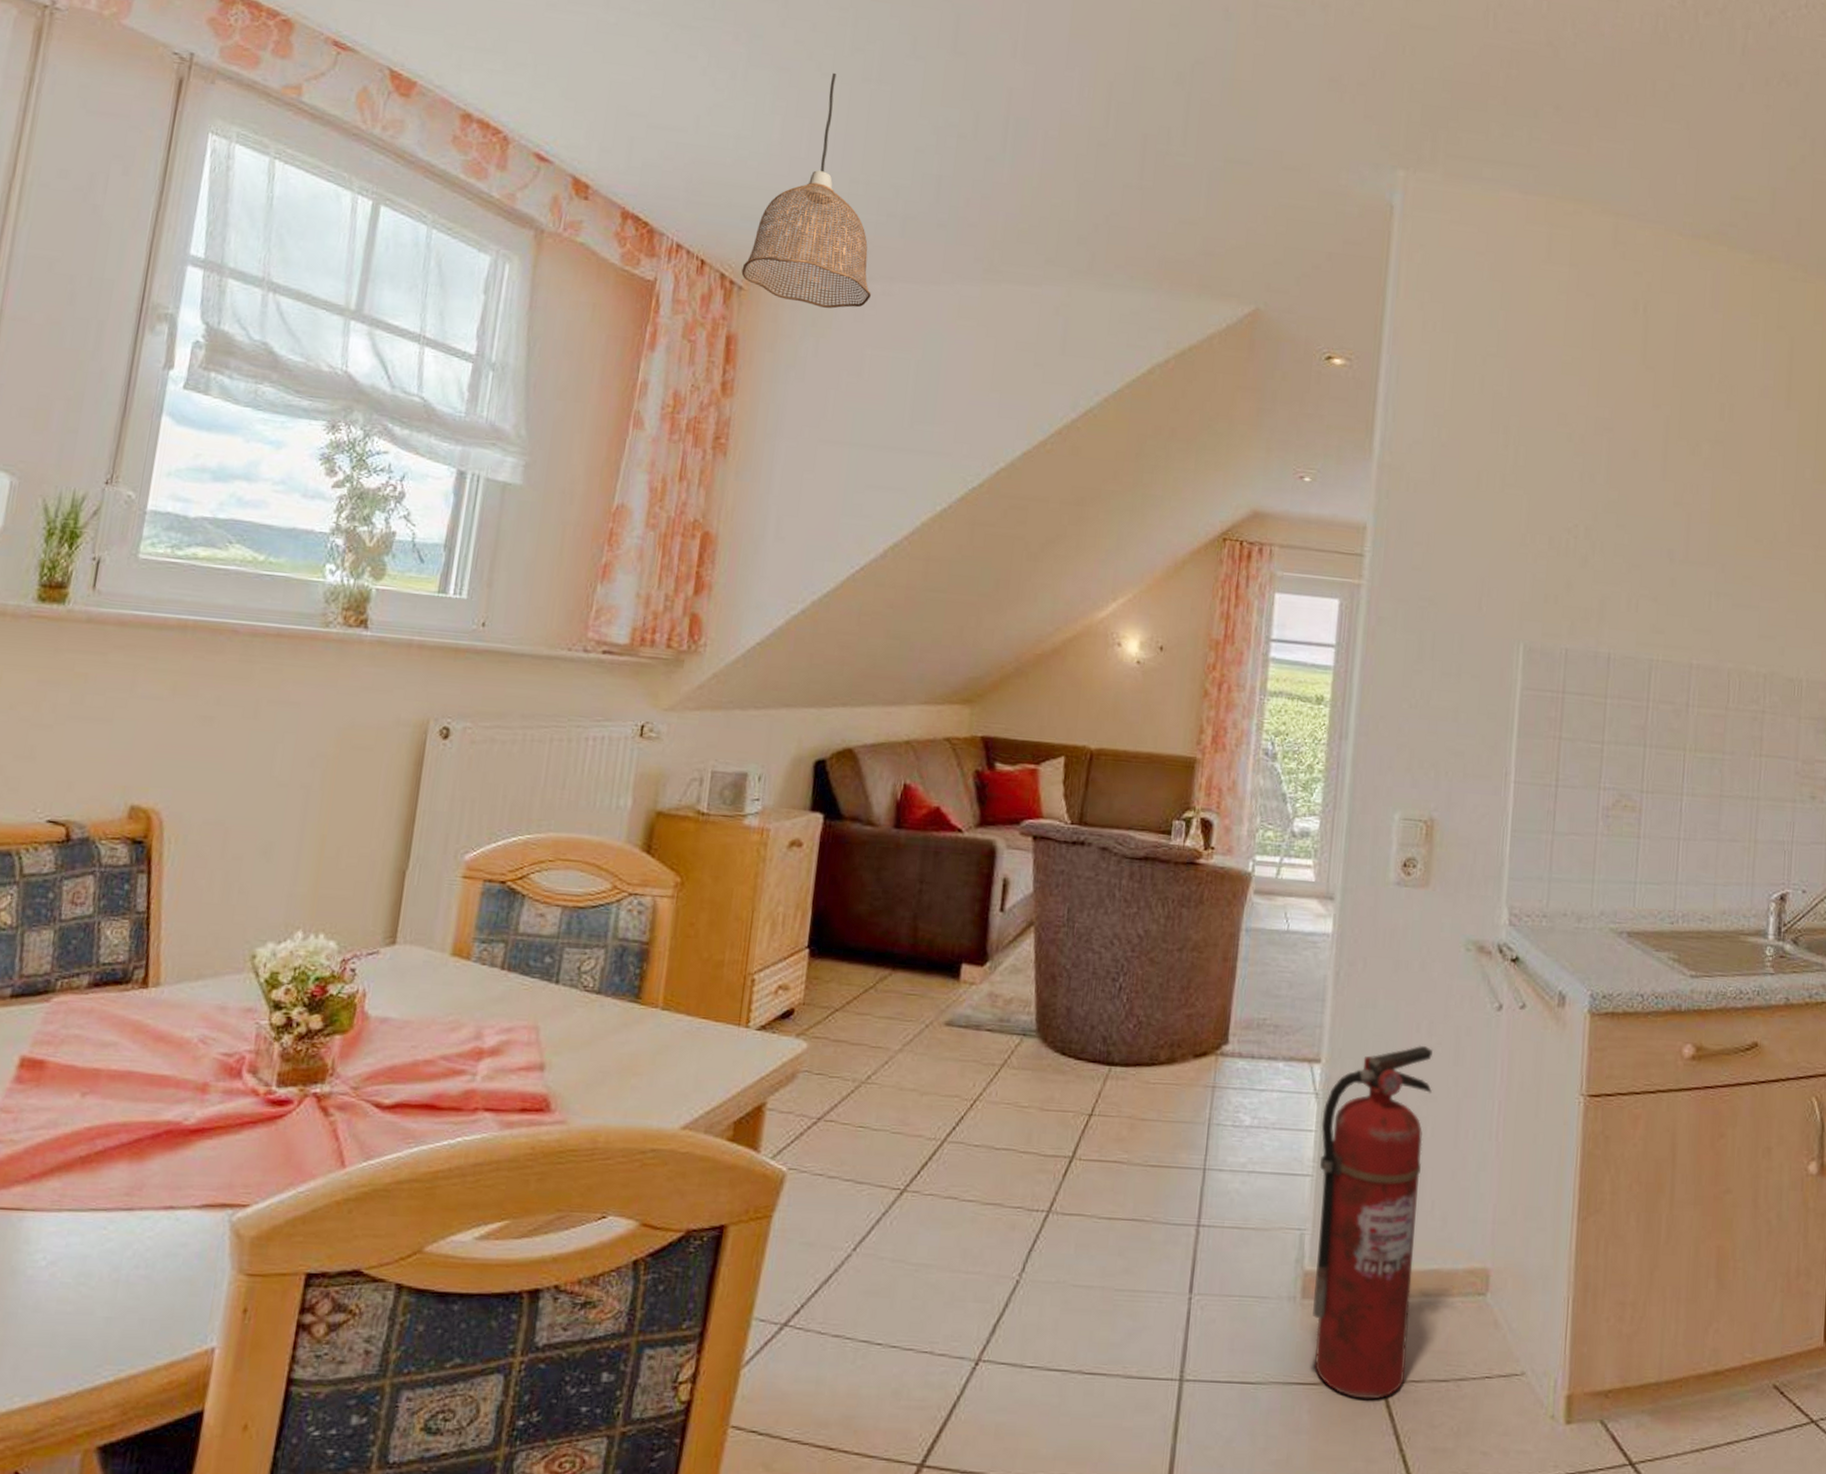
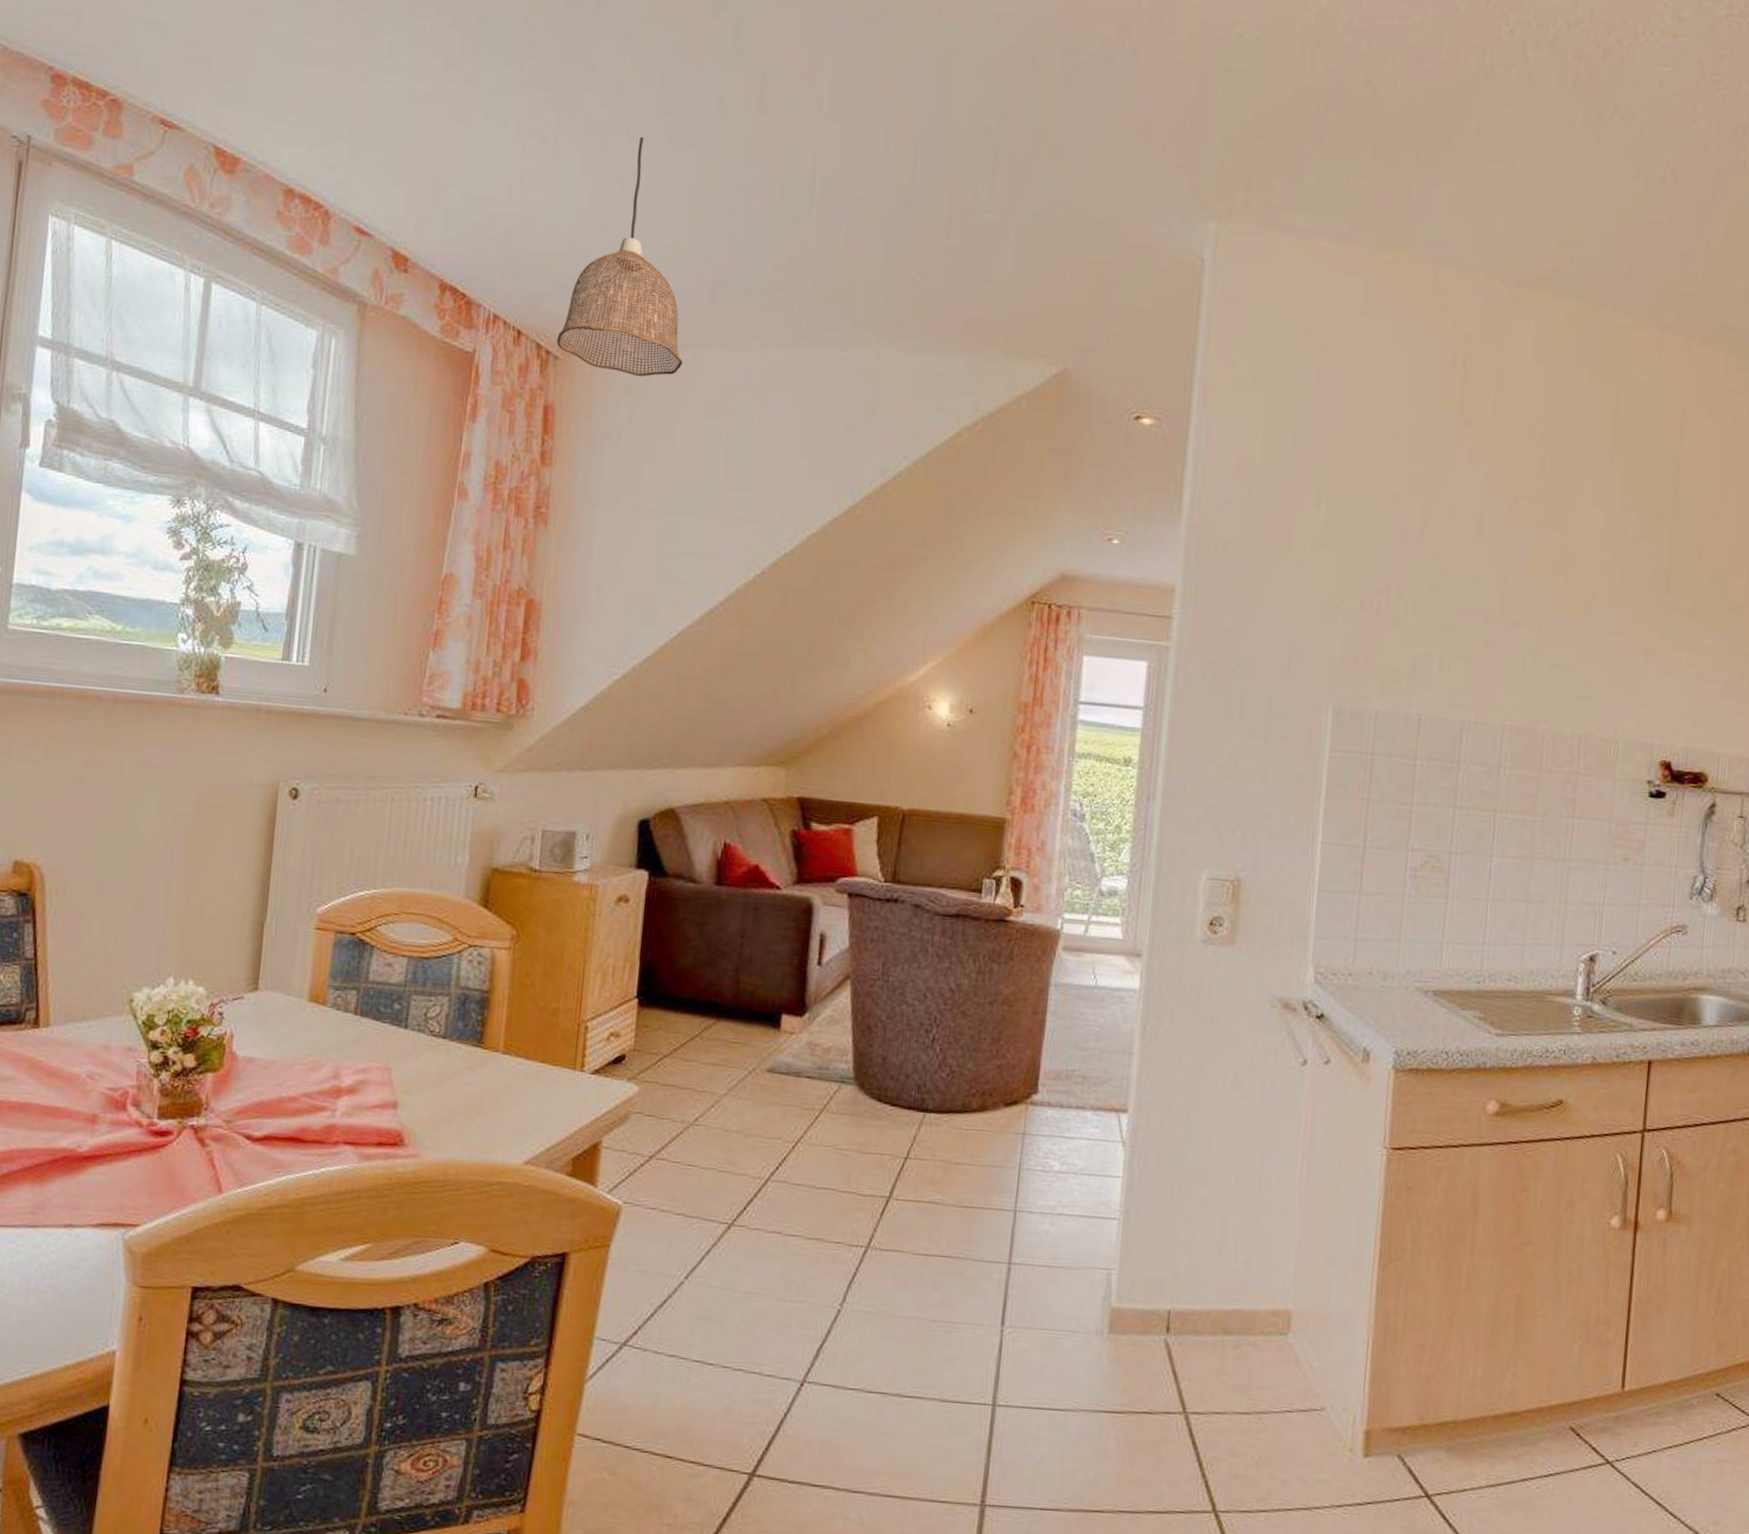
fire extinguisher: present [1313,1045,1433,1400] -> none [1119,1097,1237,1428]

